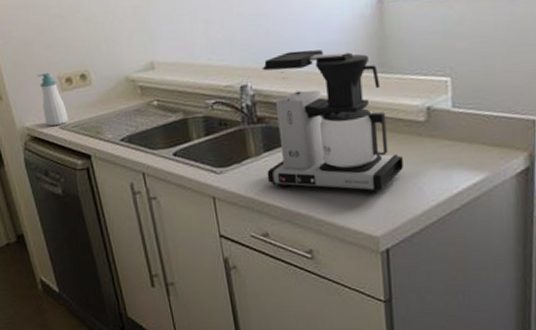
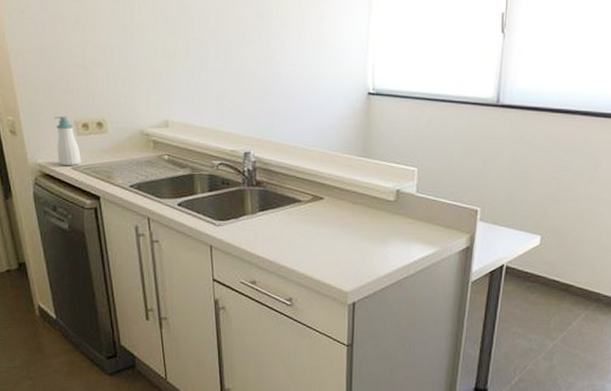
coffee maker: present [262,49,403,193] -> none [260,129,373,256]

